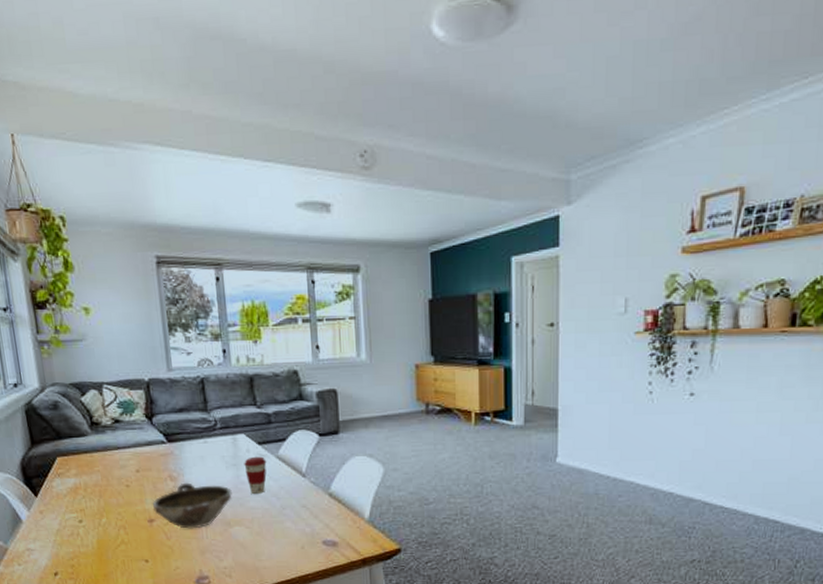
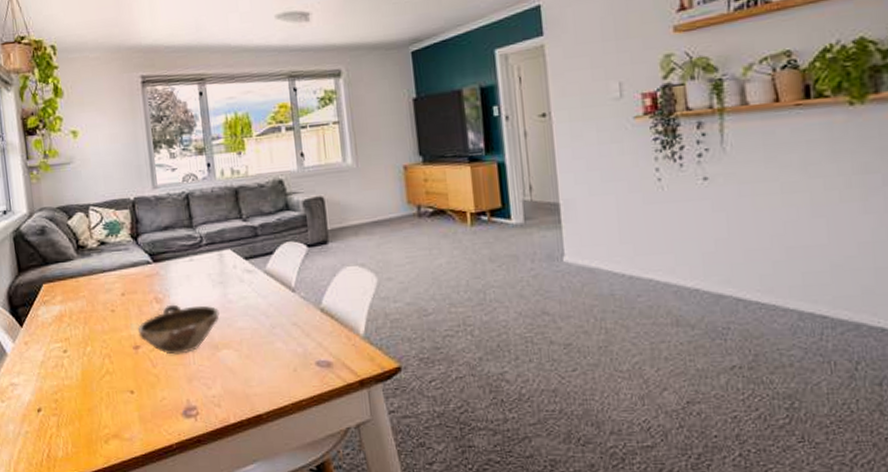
coffee cup: present [244,456,267,494] -> none [231,272,255,313]

